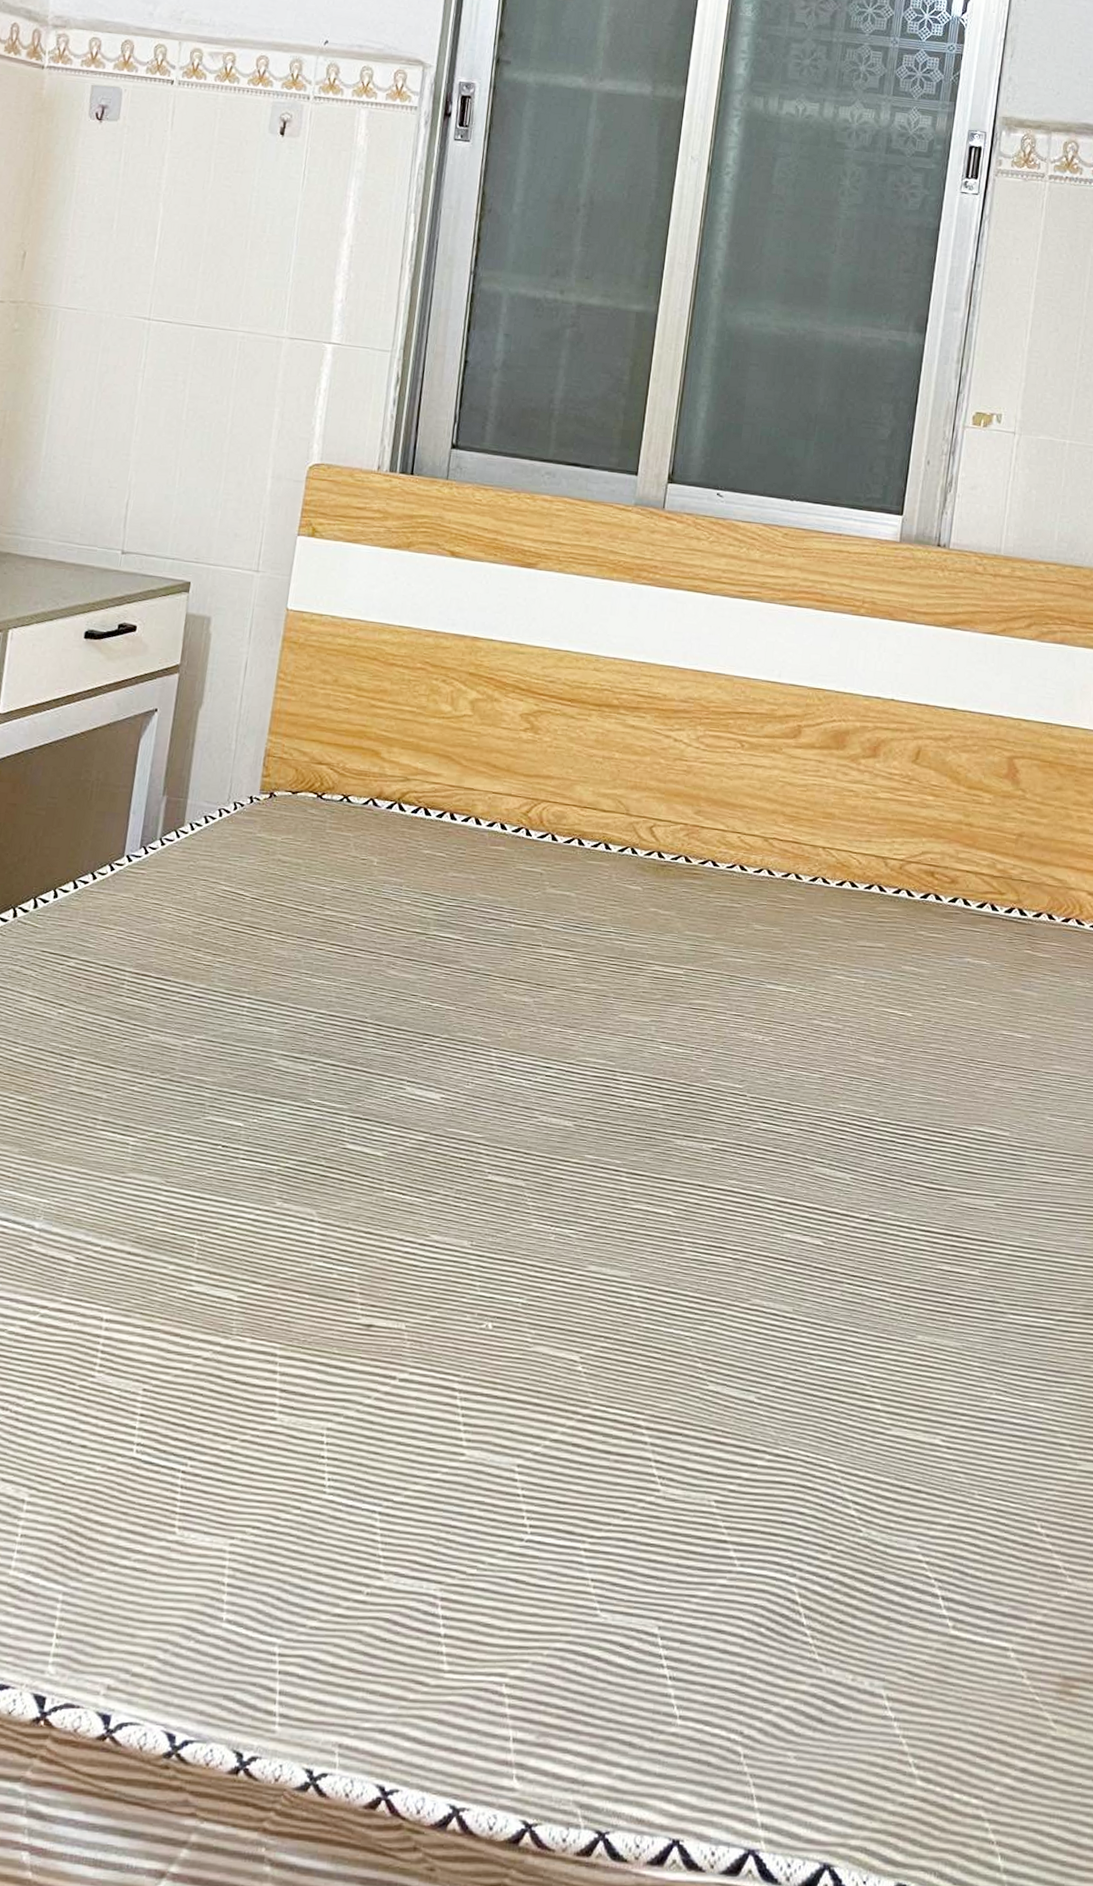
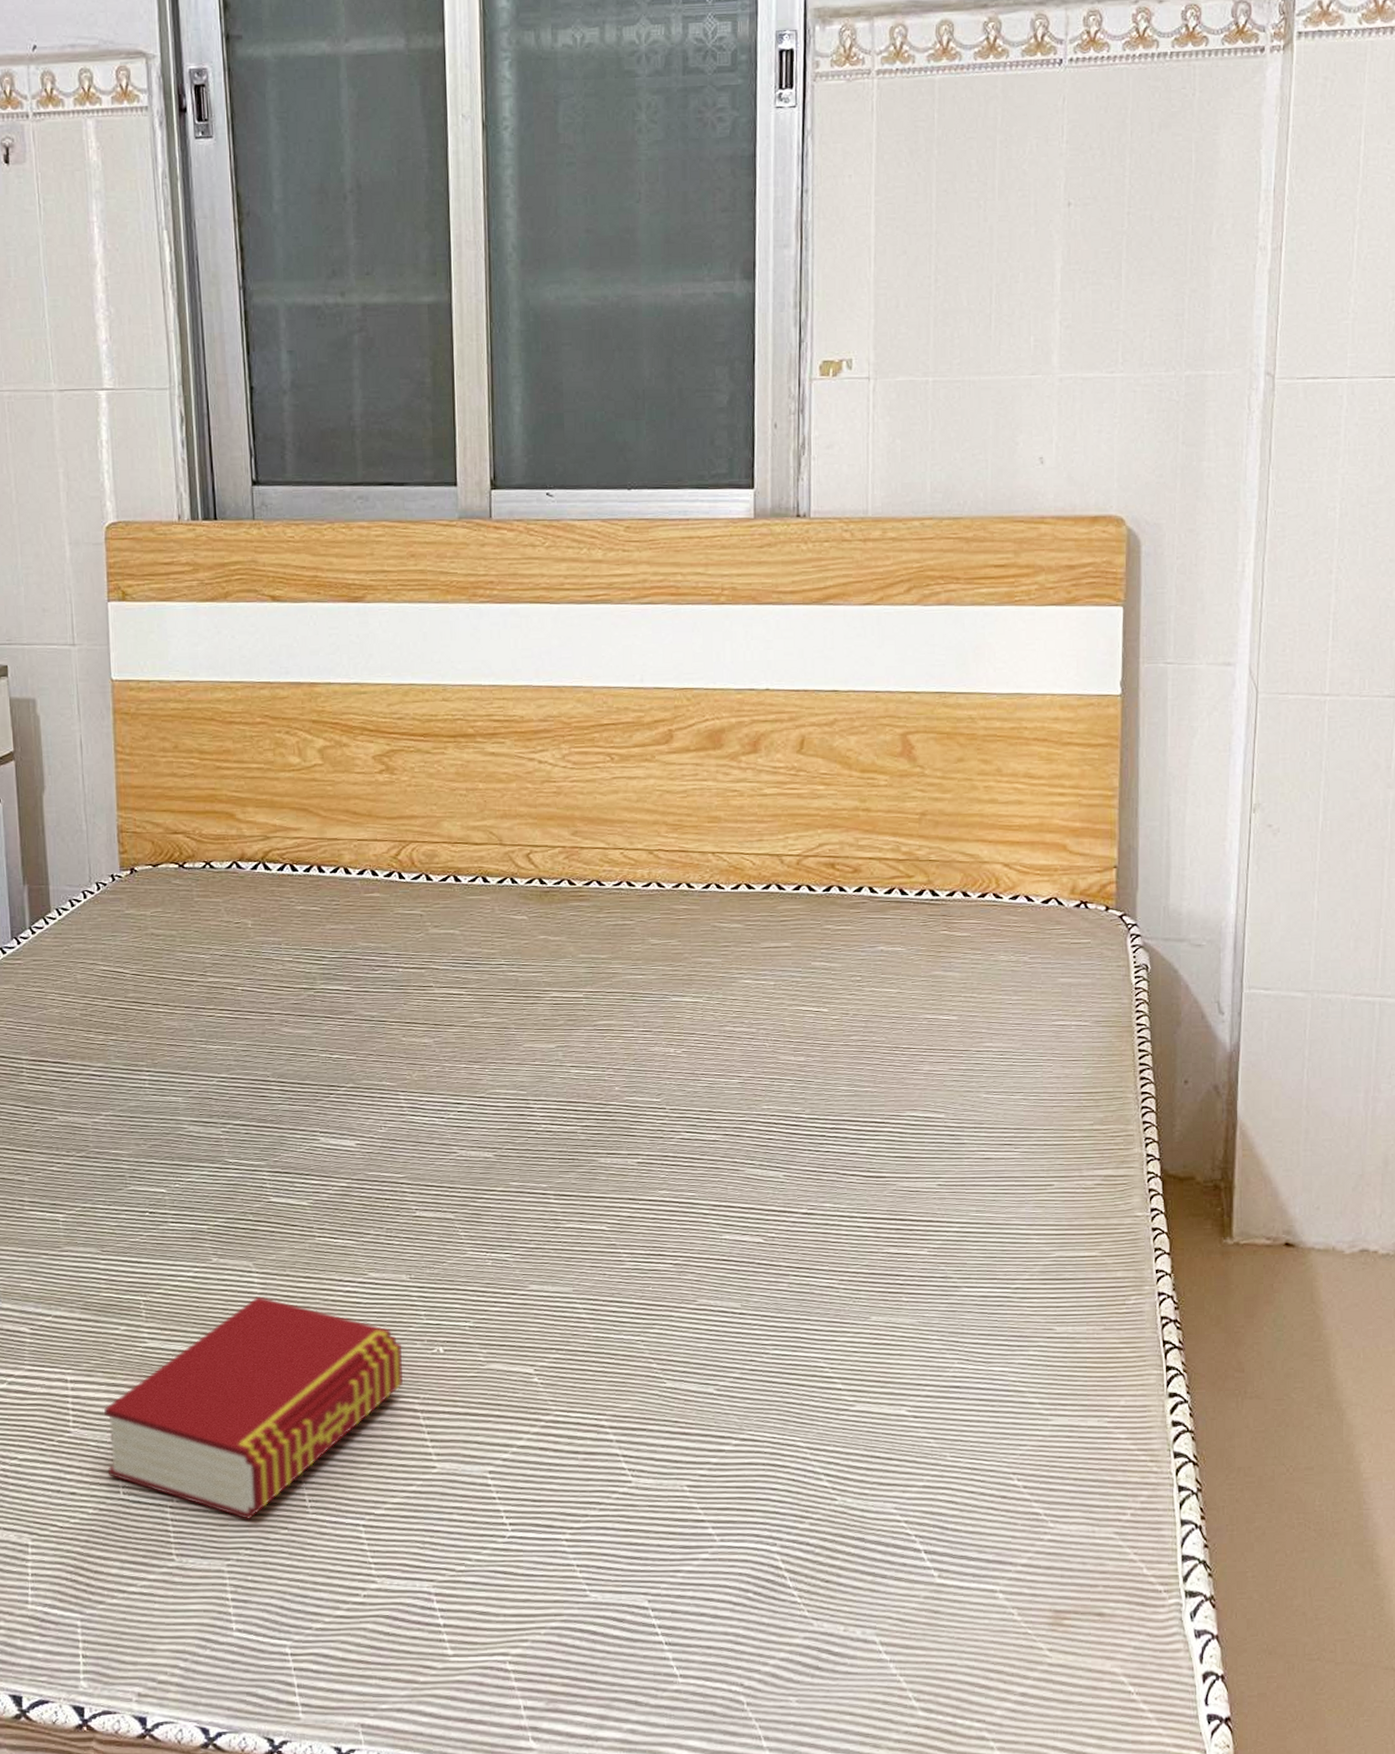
book: none [125,1248,451,1494] -> present [104,1296,403,1519]

